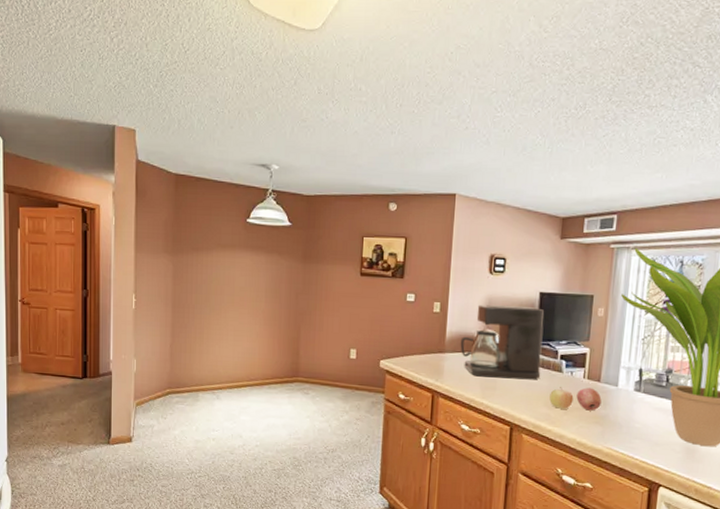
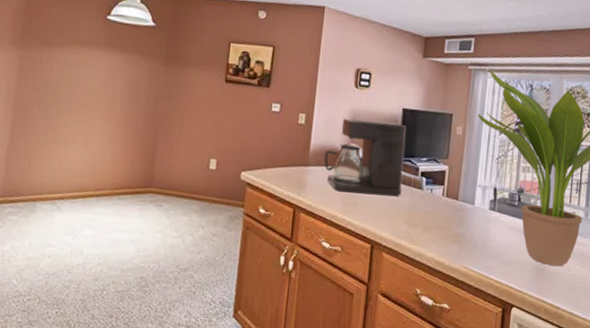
fruit: present [549,386,574,409] -> none [410,203,433,227]
fruit: present [576,387,602,411] -> none [435,205,459,229]

